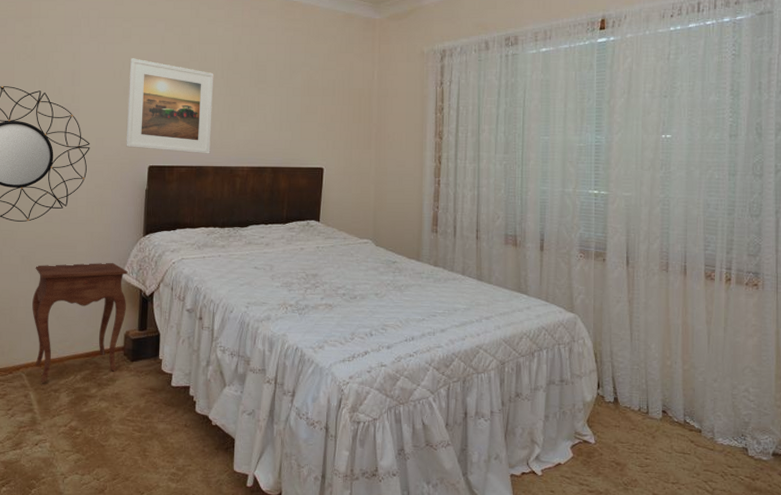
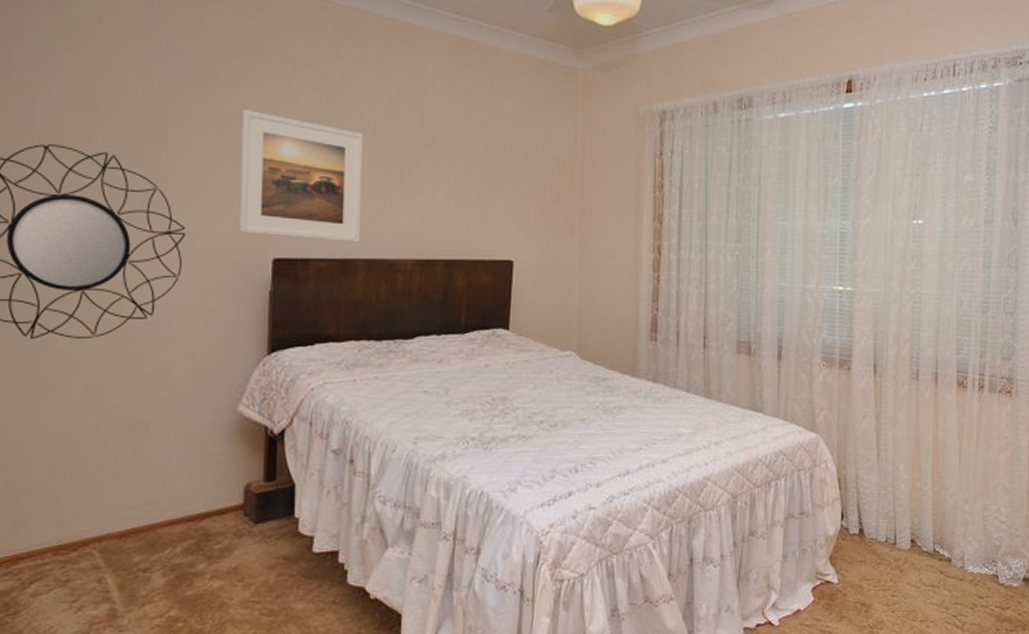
side table: present [32,262,128,383] -> none [105,391,247,561]

